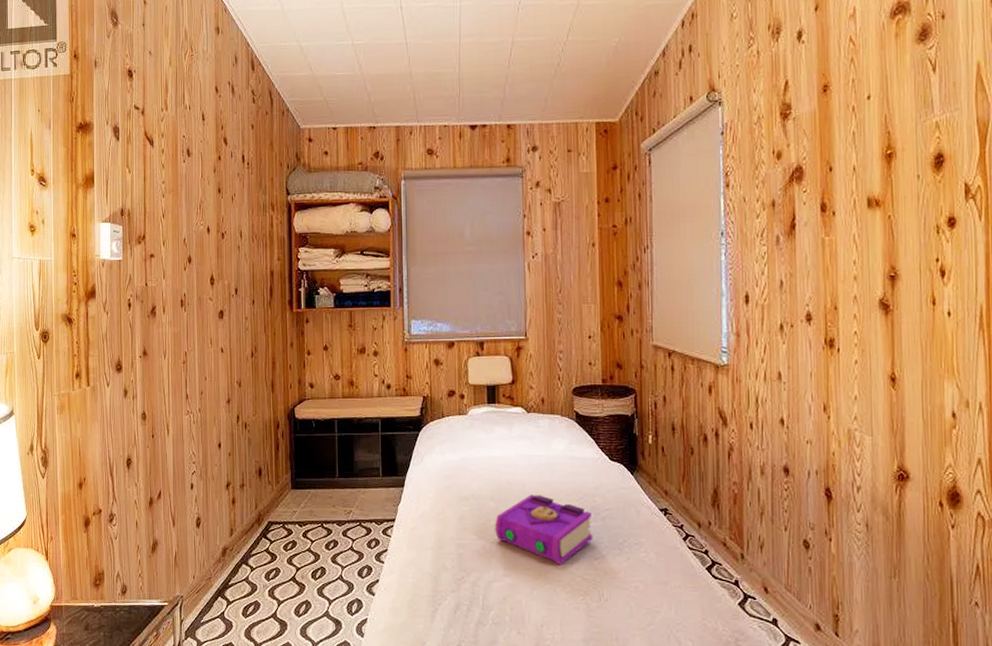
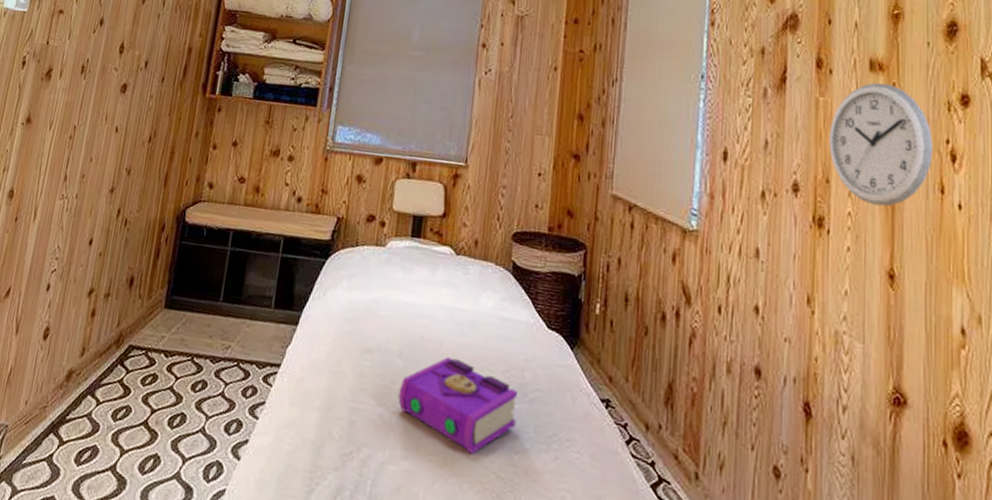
wall clock: none [835,217,926,323] -> present [829,82,934,207]

